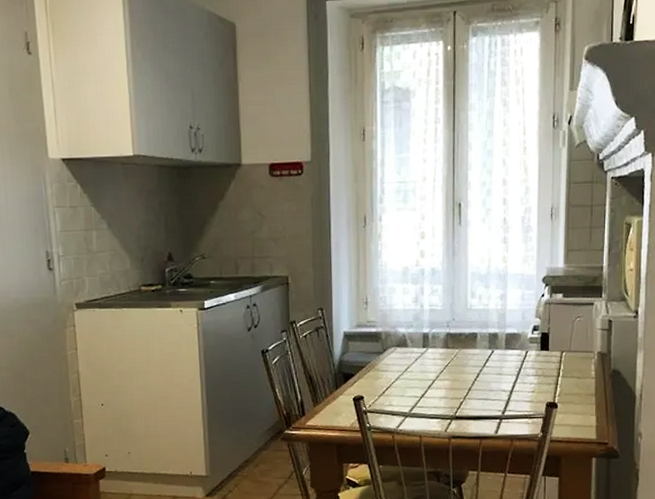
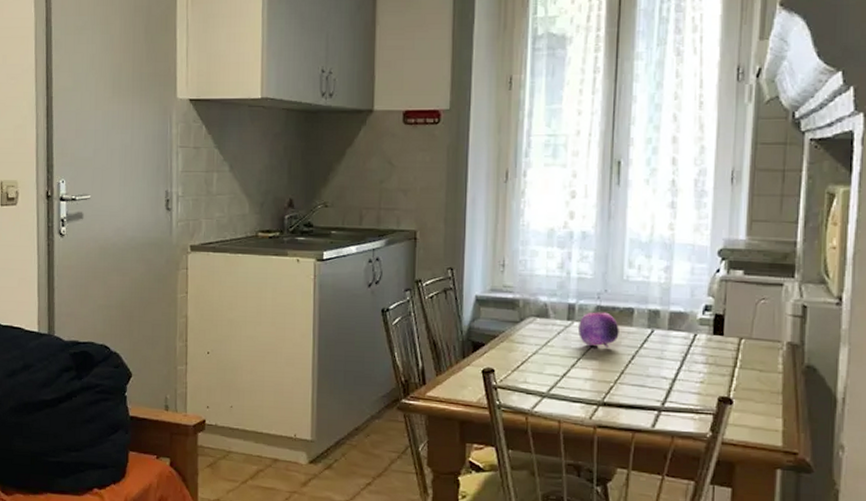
fruit: none [433,338,466,369] -> present [579,312,619,348]

